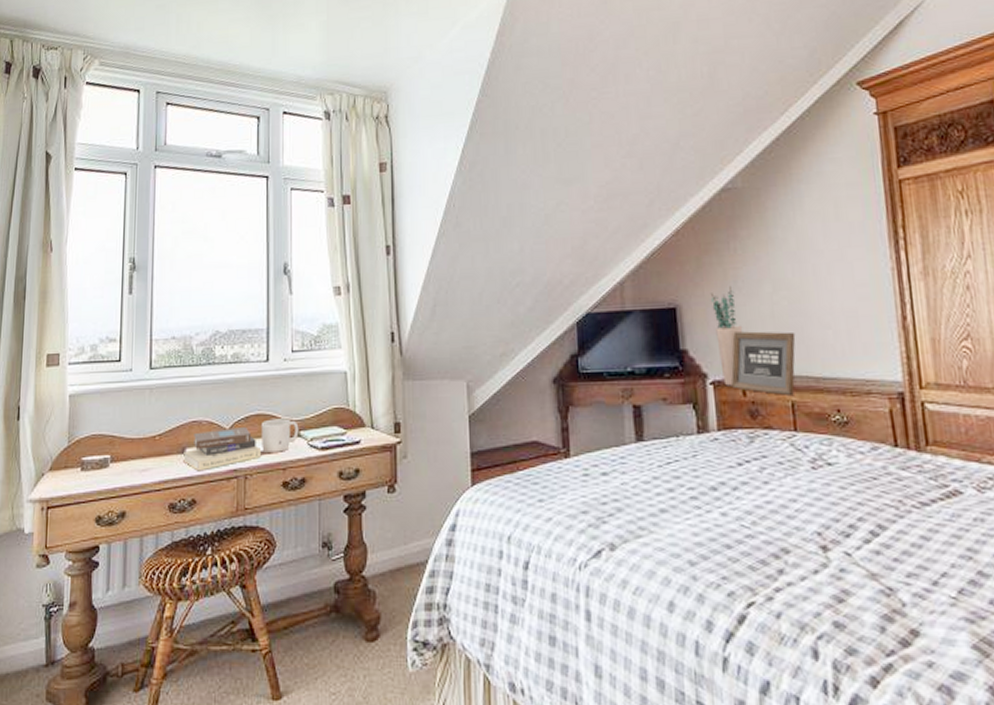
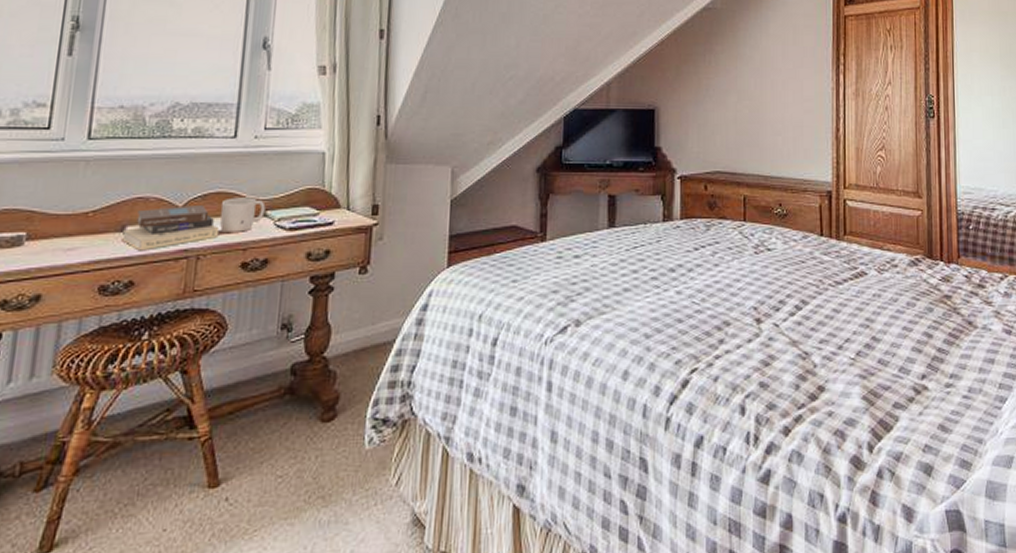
vase: present [710,285,743,386] -> none [685,93,710,181]
picture frame: present [731,331,796,397] -> none [696,134,752,192]

